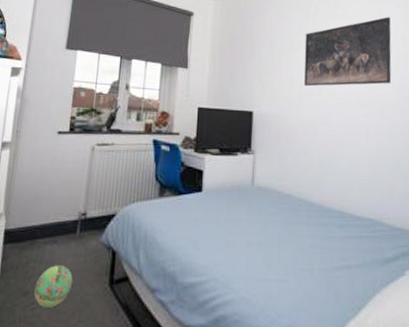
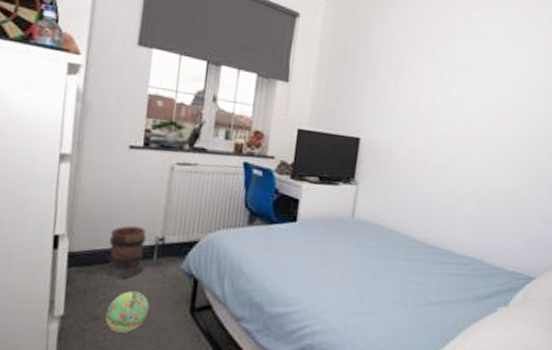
wooden barrel: none [35,203,71,253] -> present [105,226,147,279]
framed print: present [304,17,392,87] -> none [421,40,527,118]

